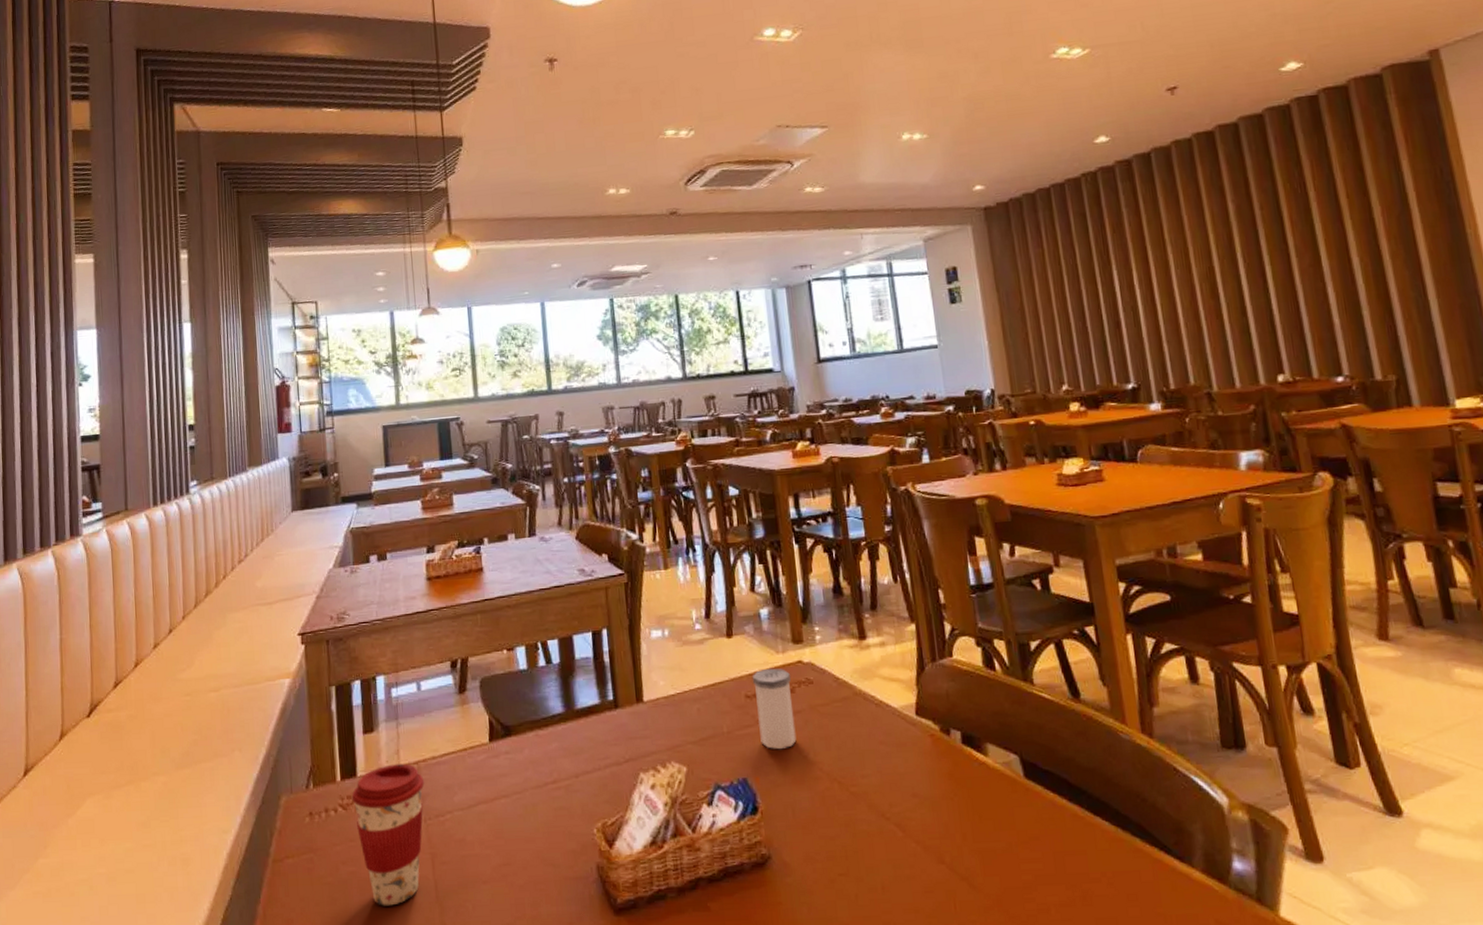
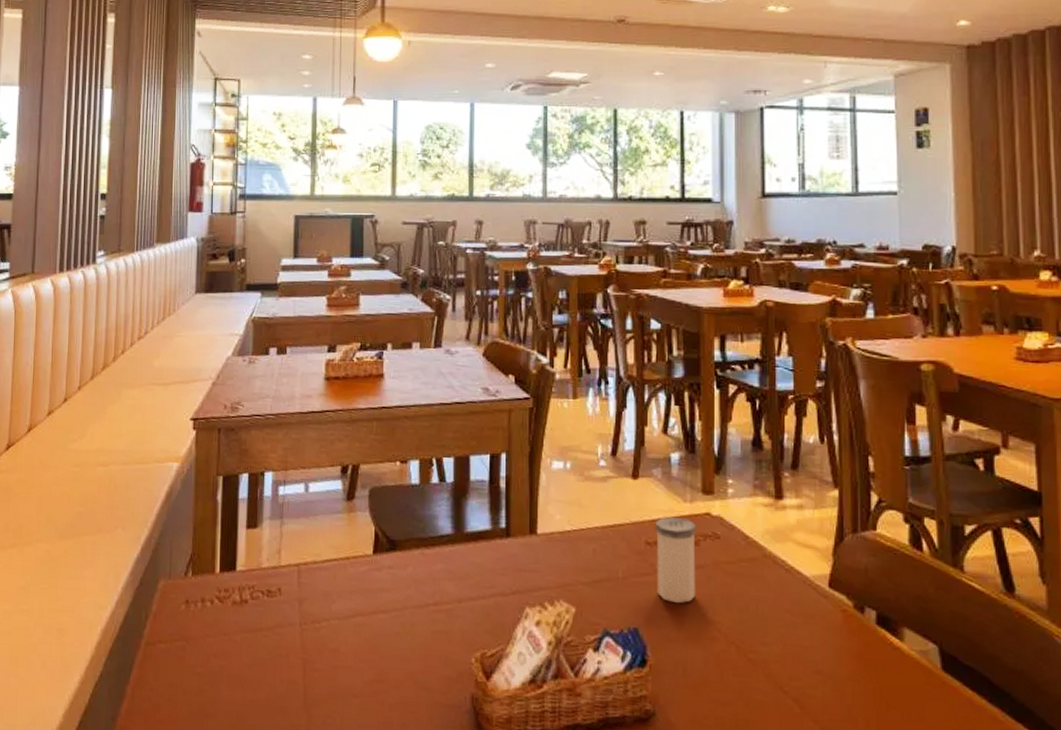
coffee cup: present [351,763,425,906] -> none [229,563,304,706]

